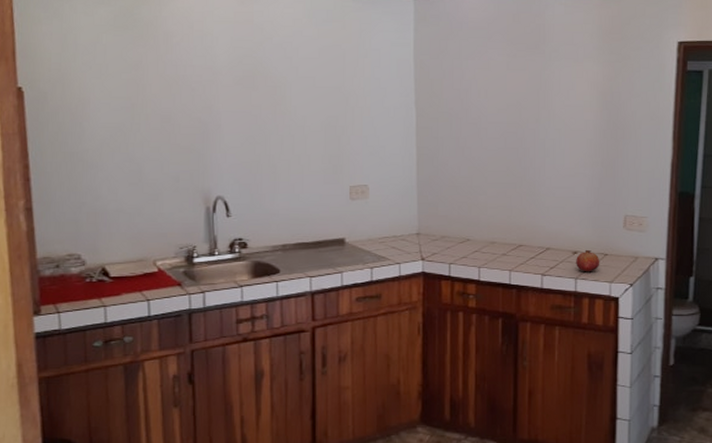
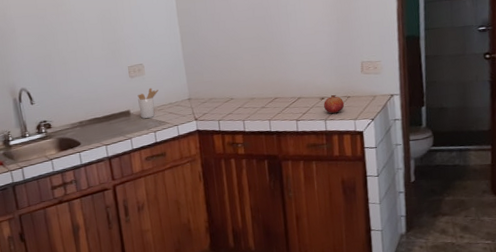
utensil holder: none [356,214,383,250] -> present [137,87,159,119]

